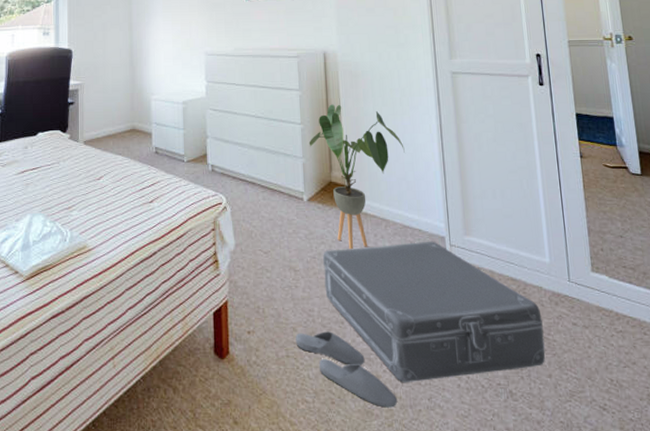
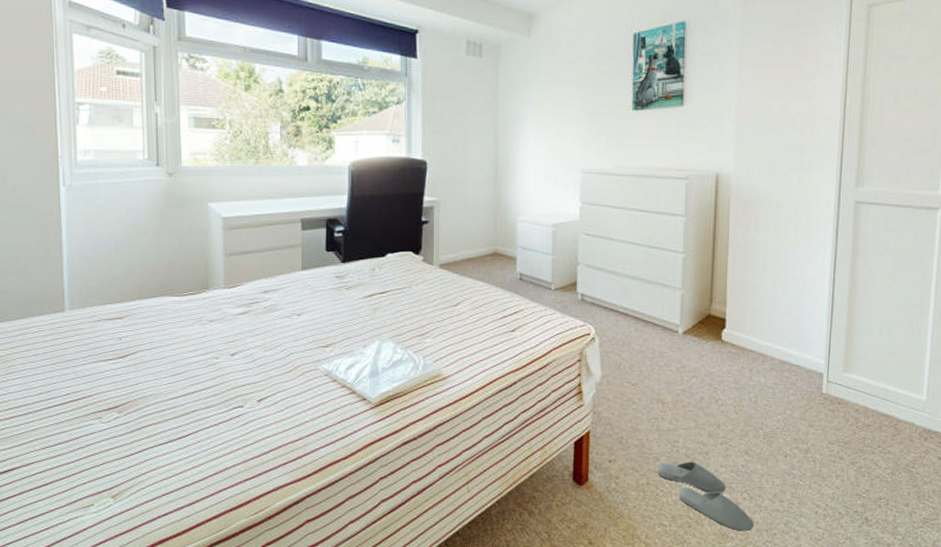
house plant: present [309,104,405,250] -> none [690,232,793,384]
suitcase: present [322,241,545,383] -> none [692,377,909,510]

